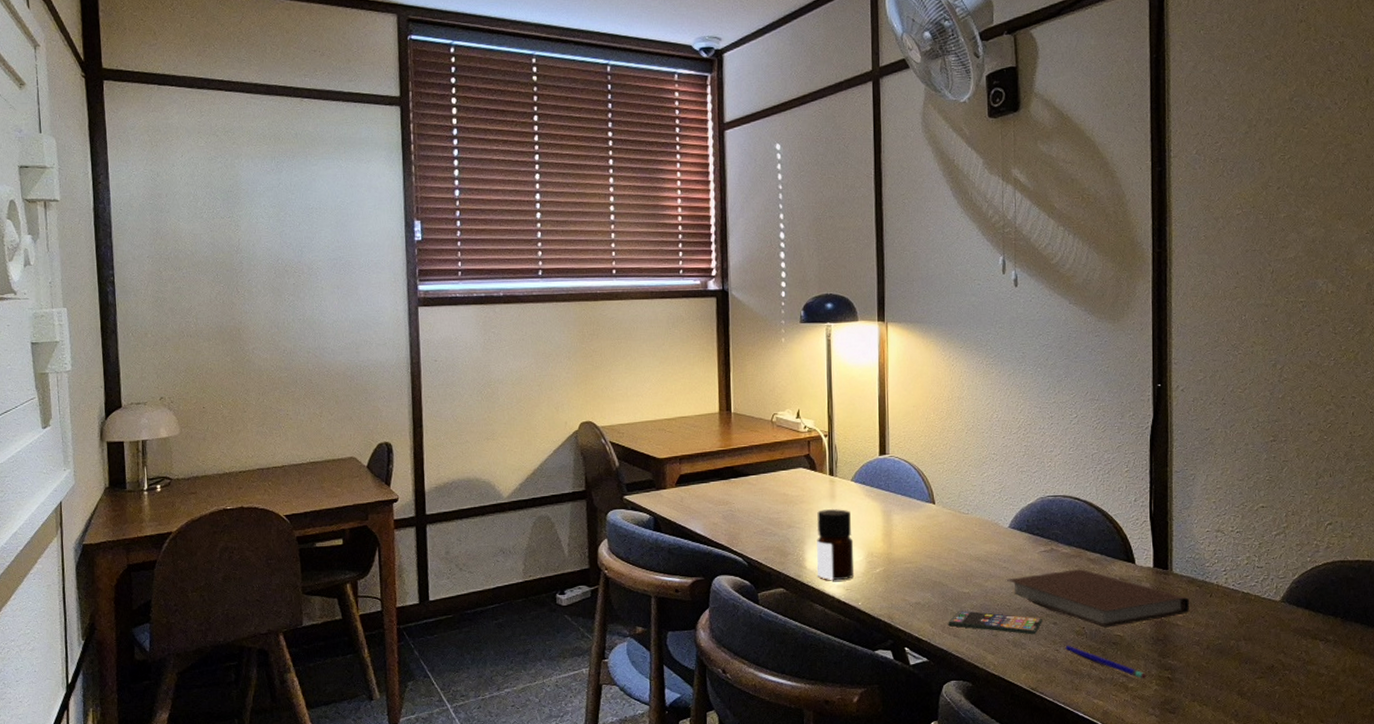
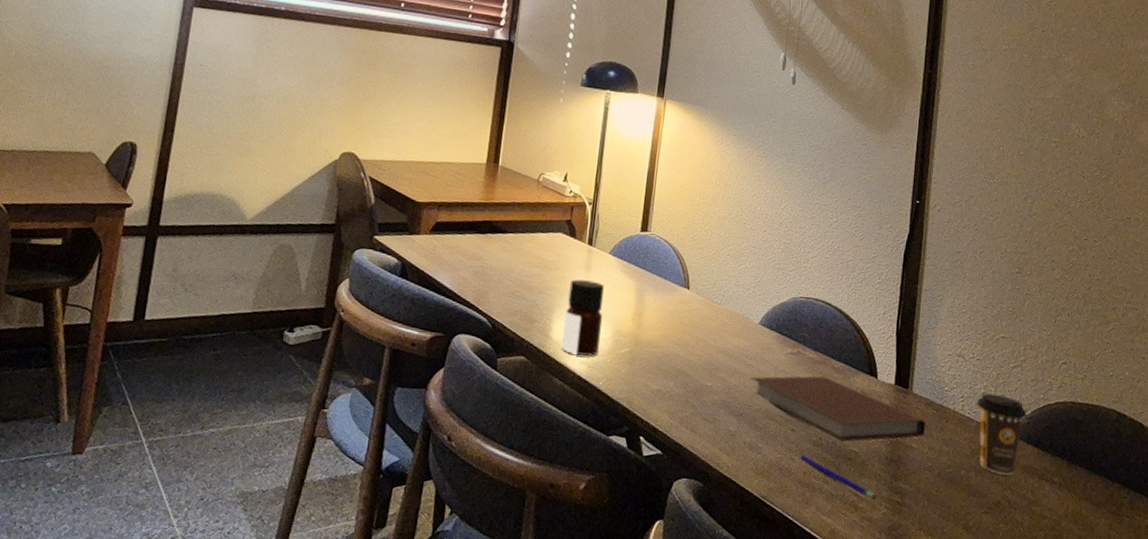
smartphone: present [948,610,1042,635] -> none [686,404,781,440]
coffee cup: none [1240,563,1294,639] -> present [976,393,1027,475]

